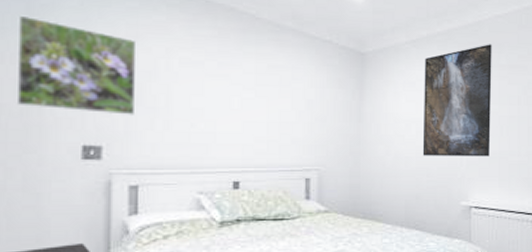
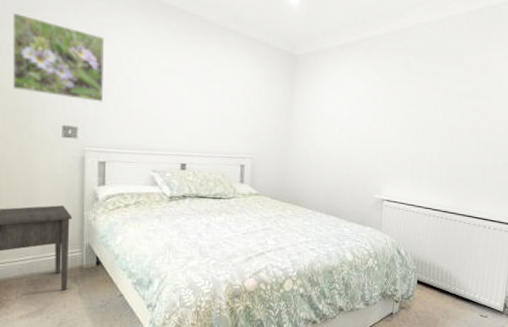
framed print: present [422,44,492,157] -> none [343,51,415,156]

